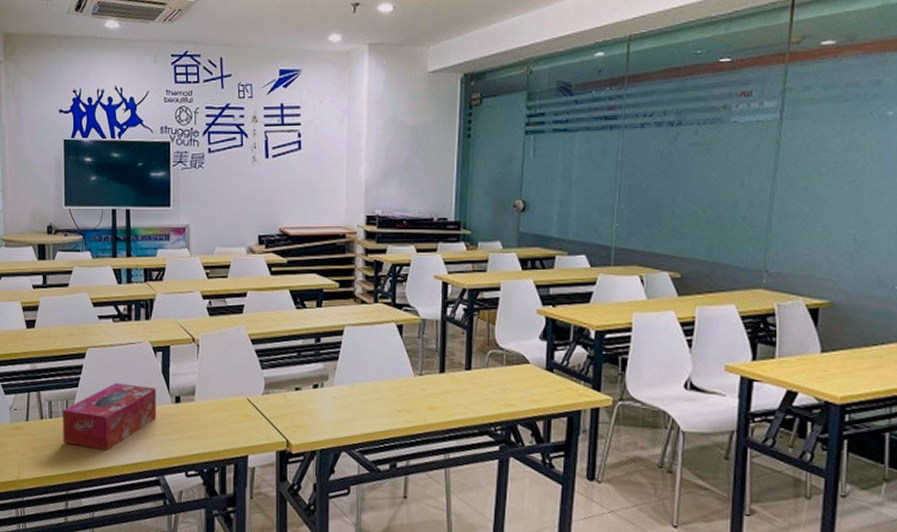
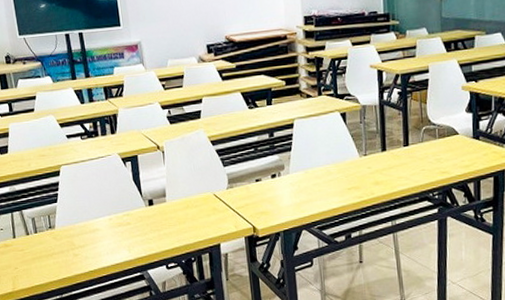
tissue box: present [62,383,157,450] -> none [45,194,134,255]

